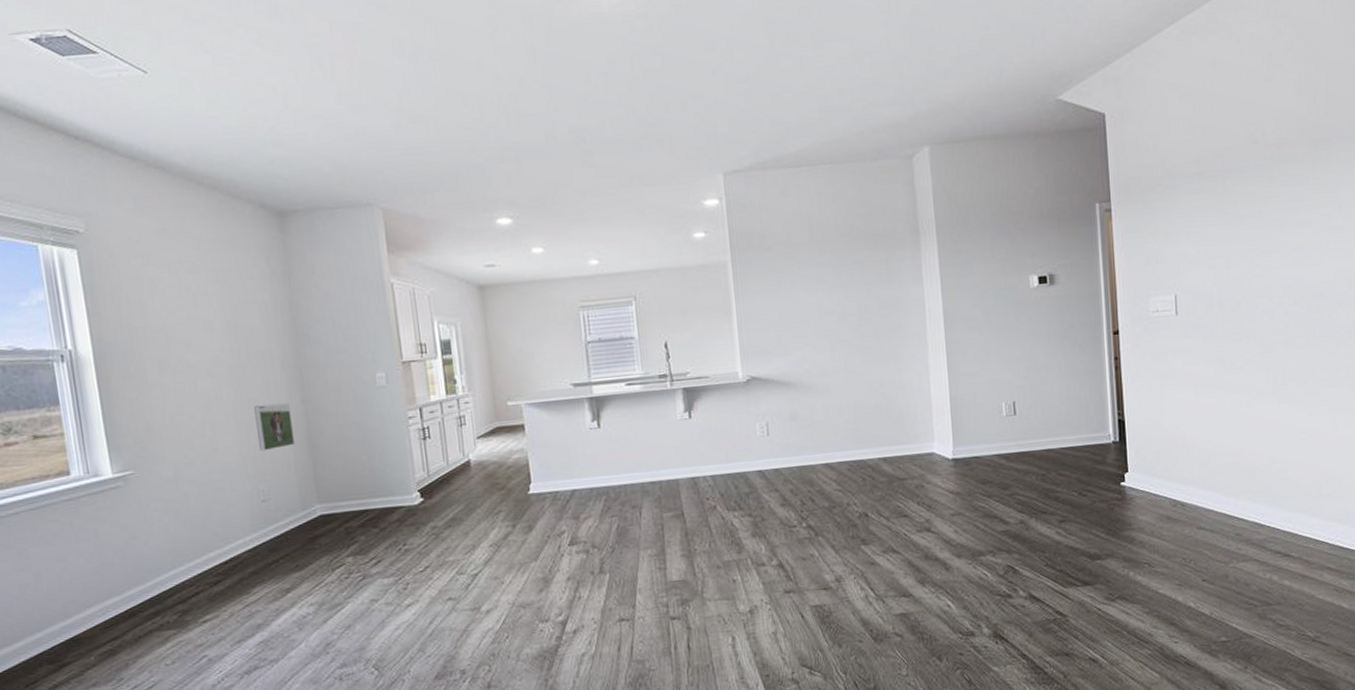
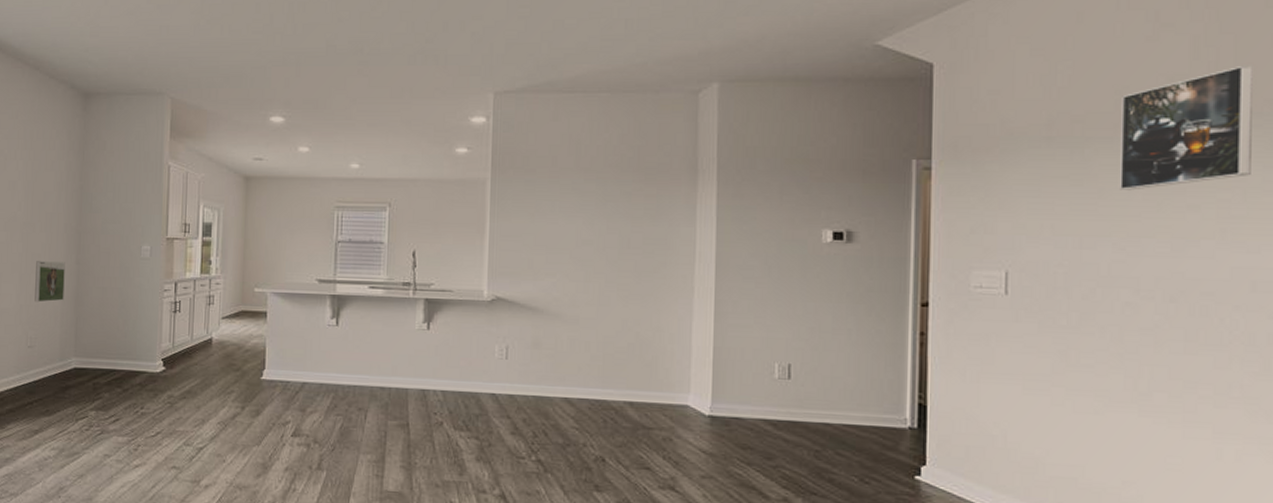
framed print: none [1249,96,1343,214] -> present [1120,65,1253,191]

